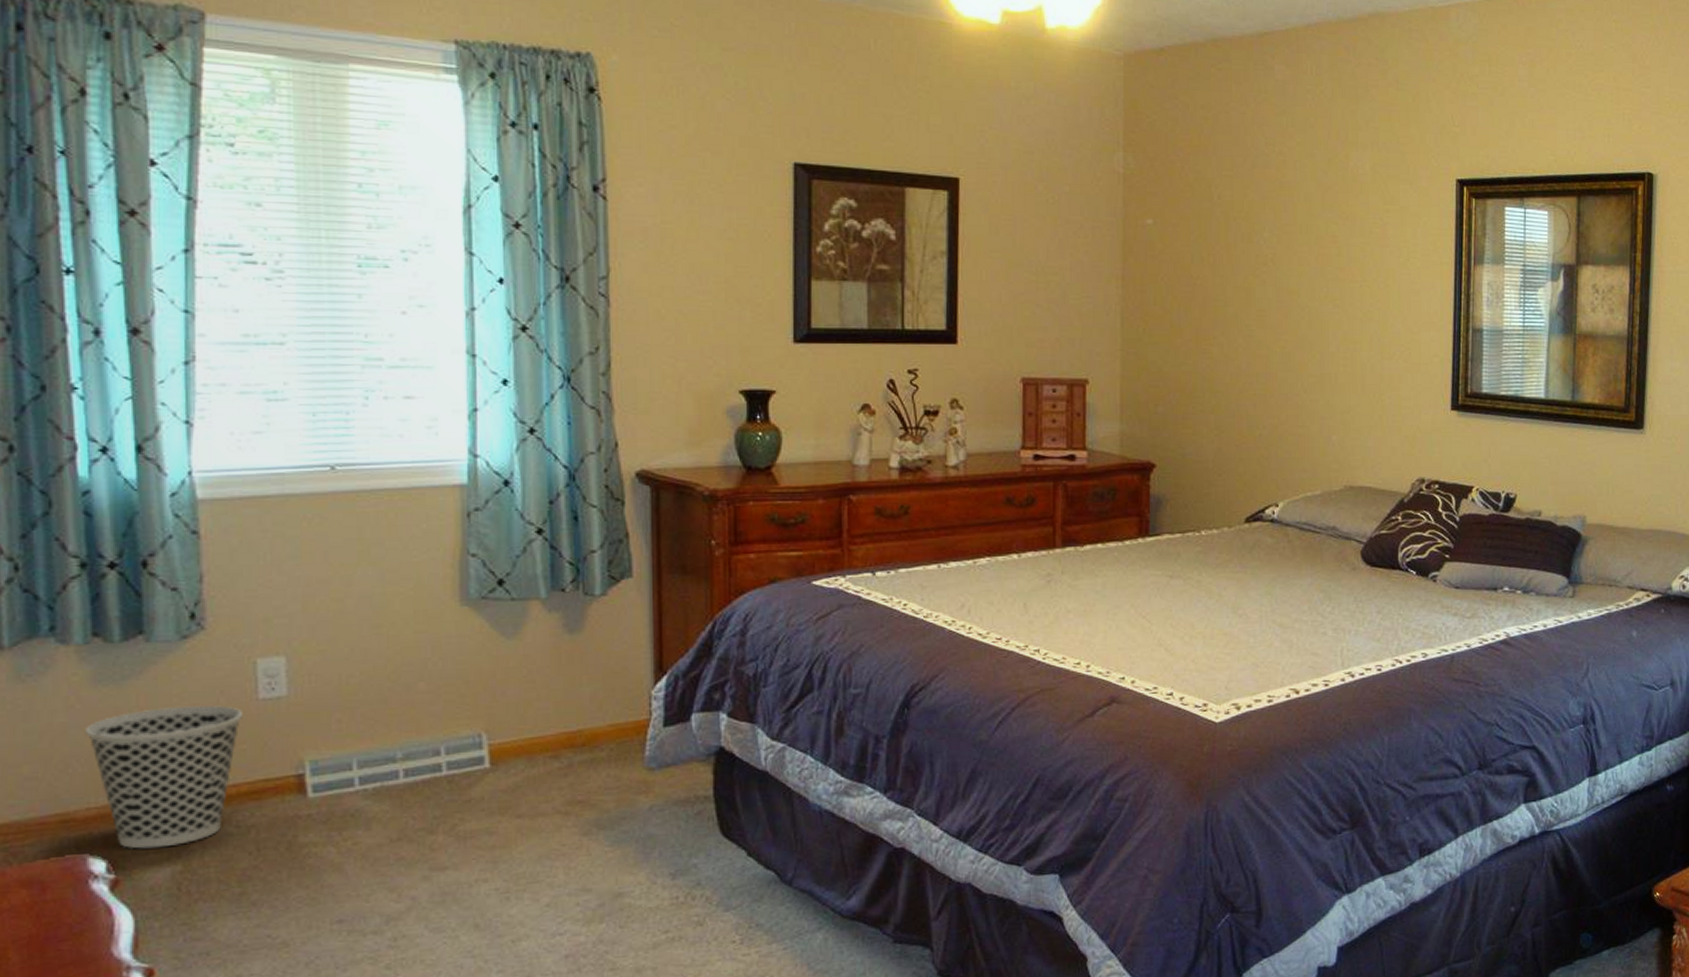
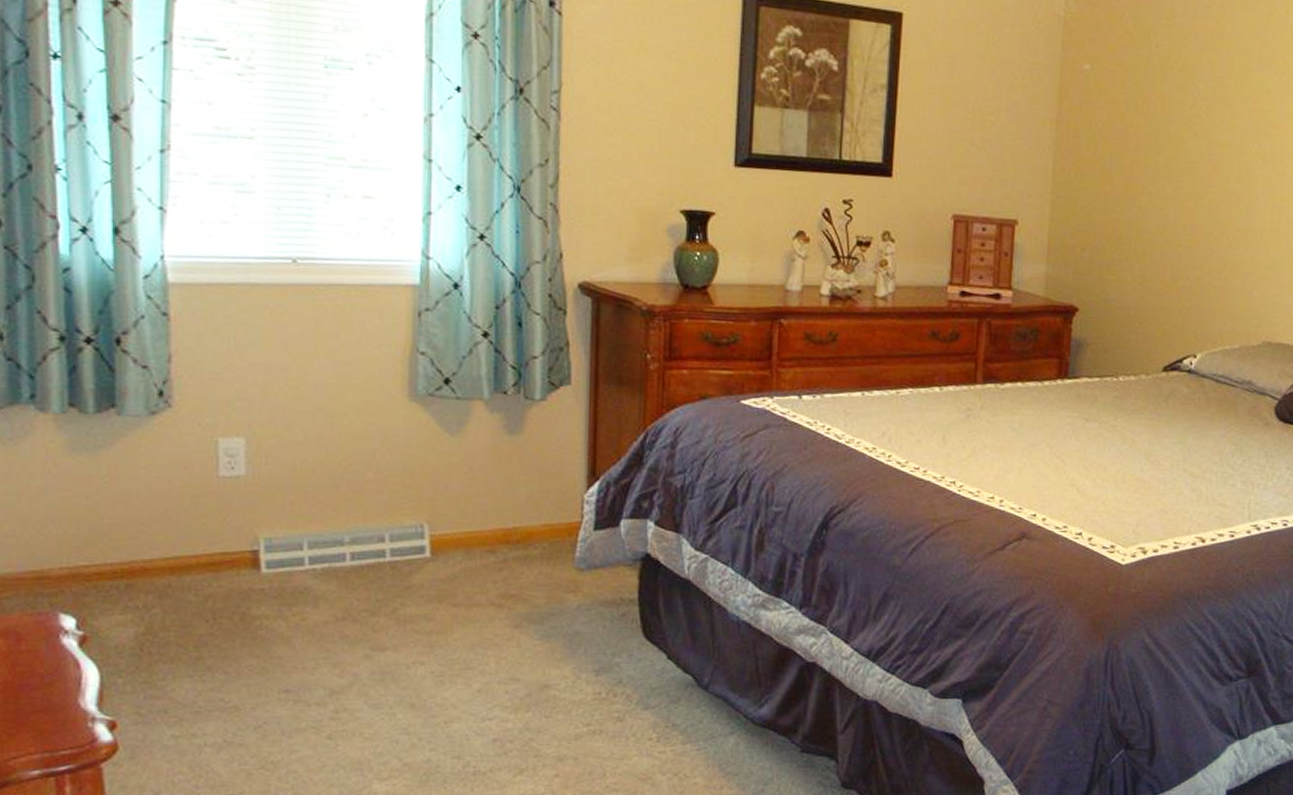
wastebasket: present [85,705,242,849] -> none [60,478,204,610]

